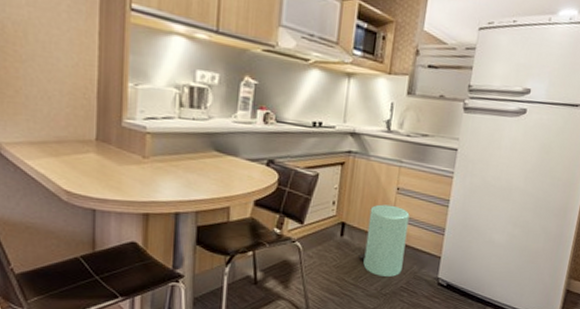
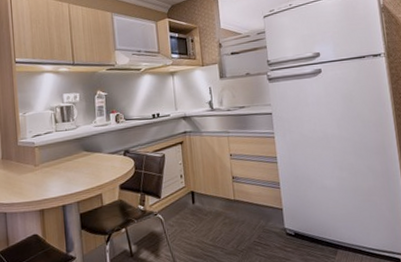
trash can: present [358,204,410,277] -> none [211,170,251,234]

